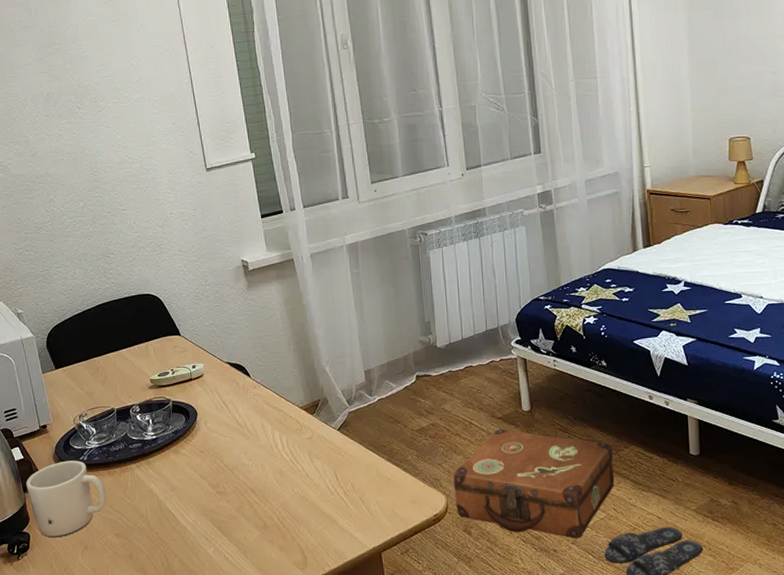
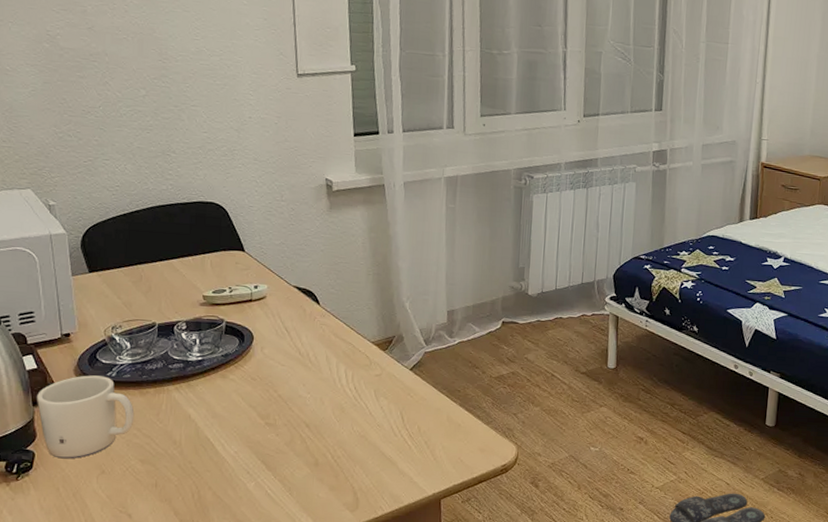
suitcase: present [453,428,615,539] -> none [526,383,692,499]

